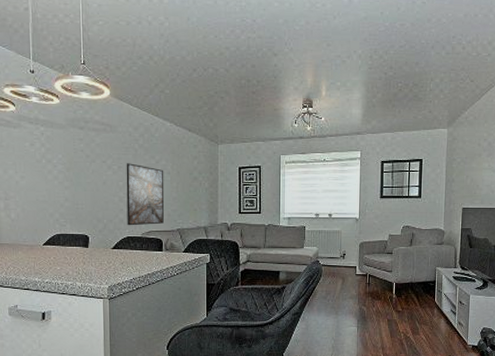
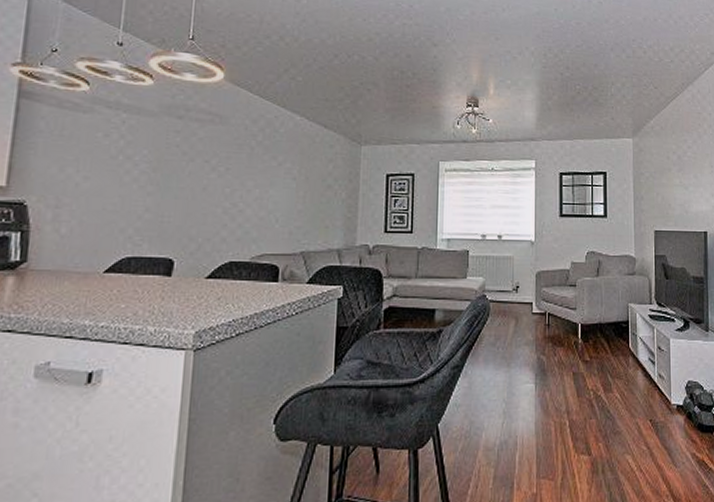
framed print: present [126,163,165,226] -> none [231,164,288,247]

